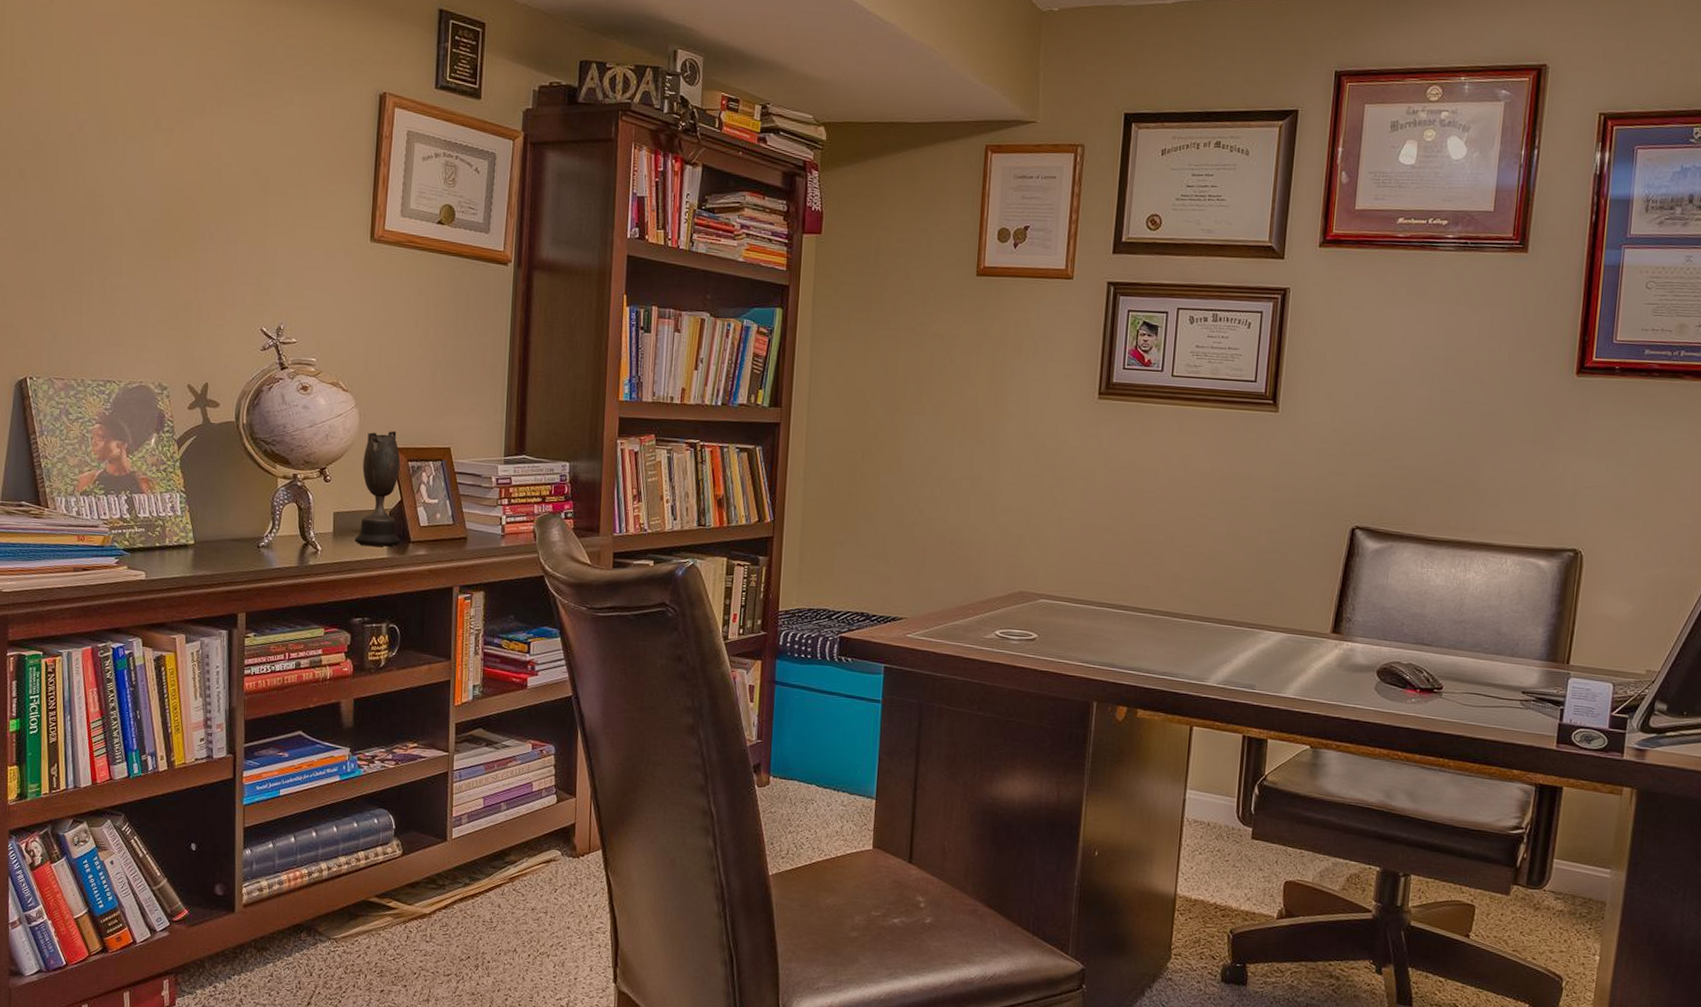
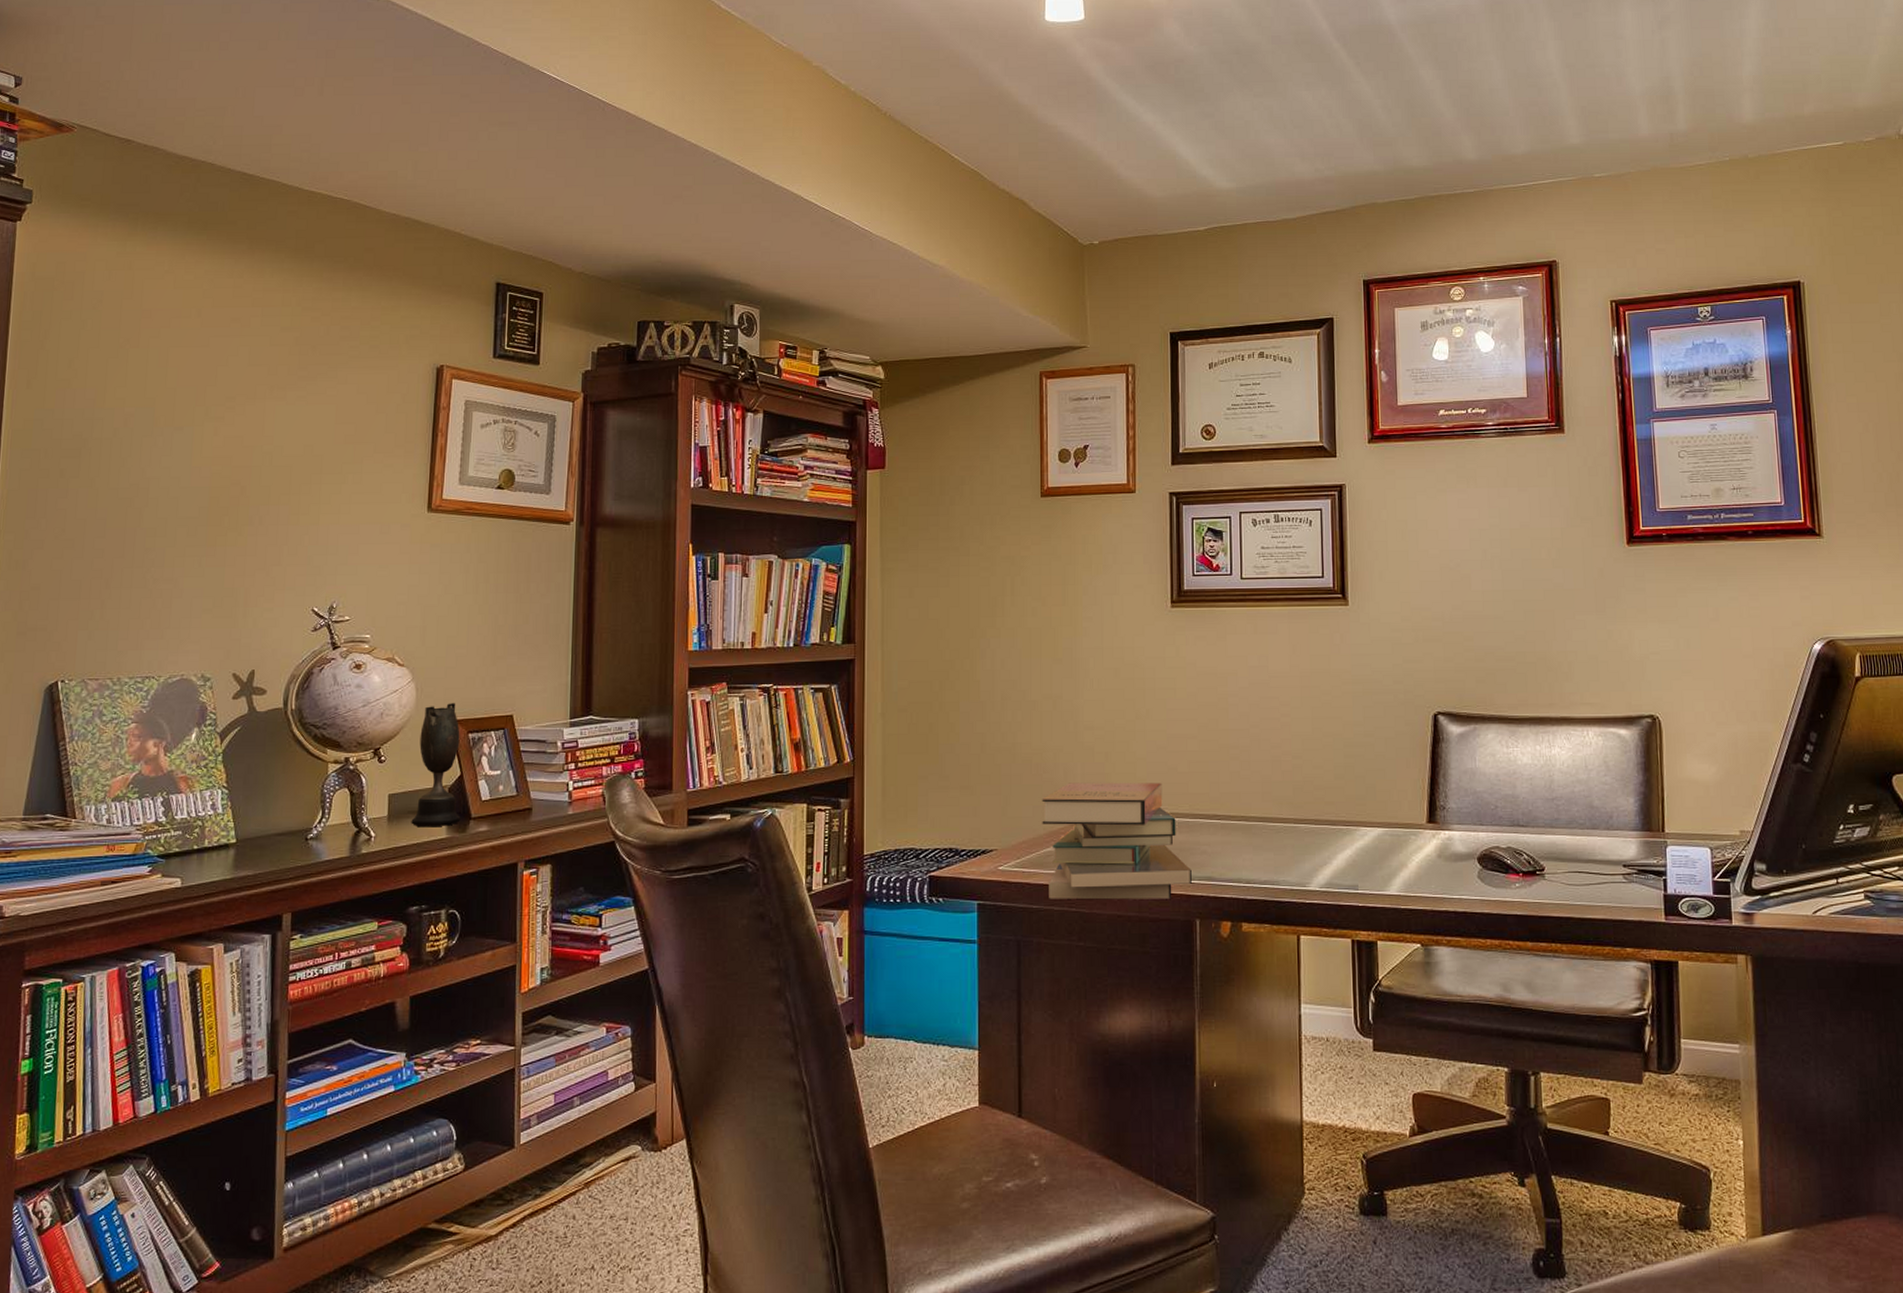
books: none [952,561,1094,680] -> present [1042,782,1192,900]

